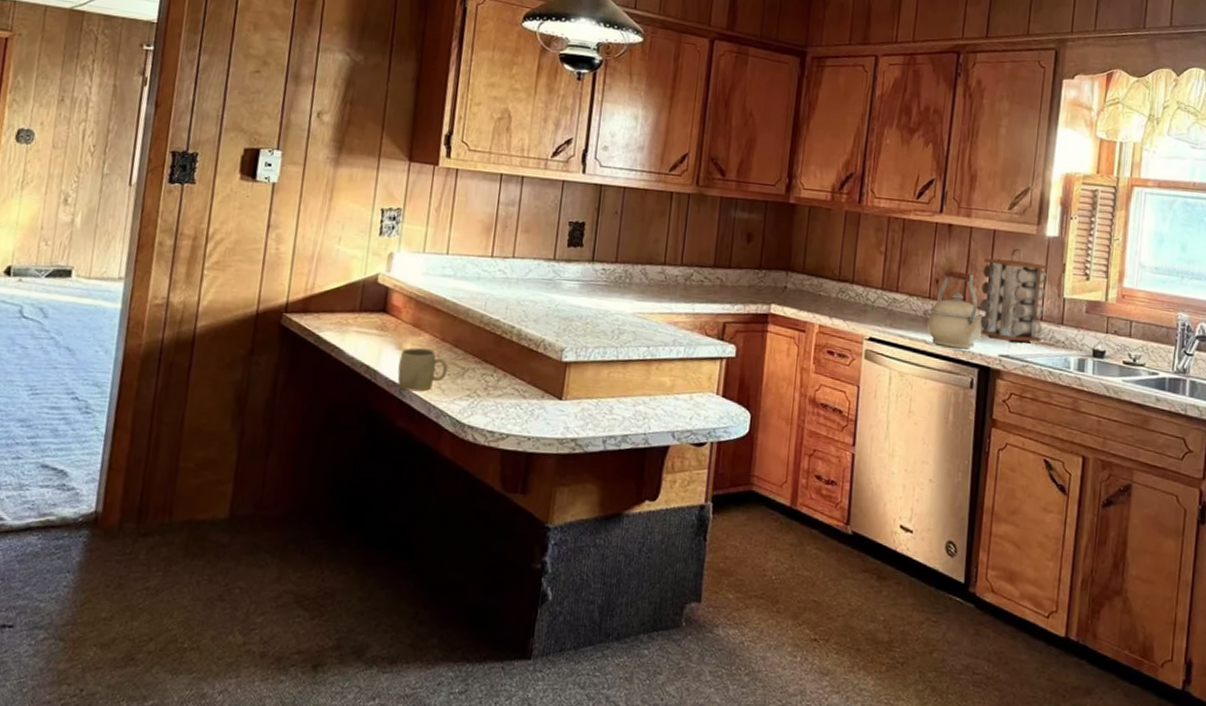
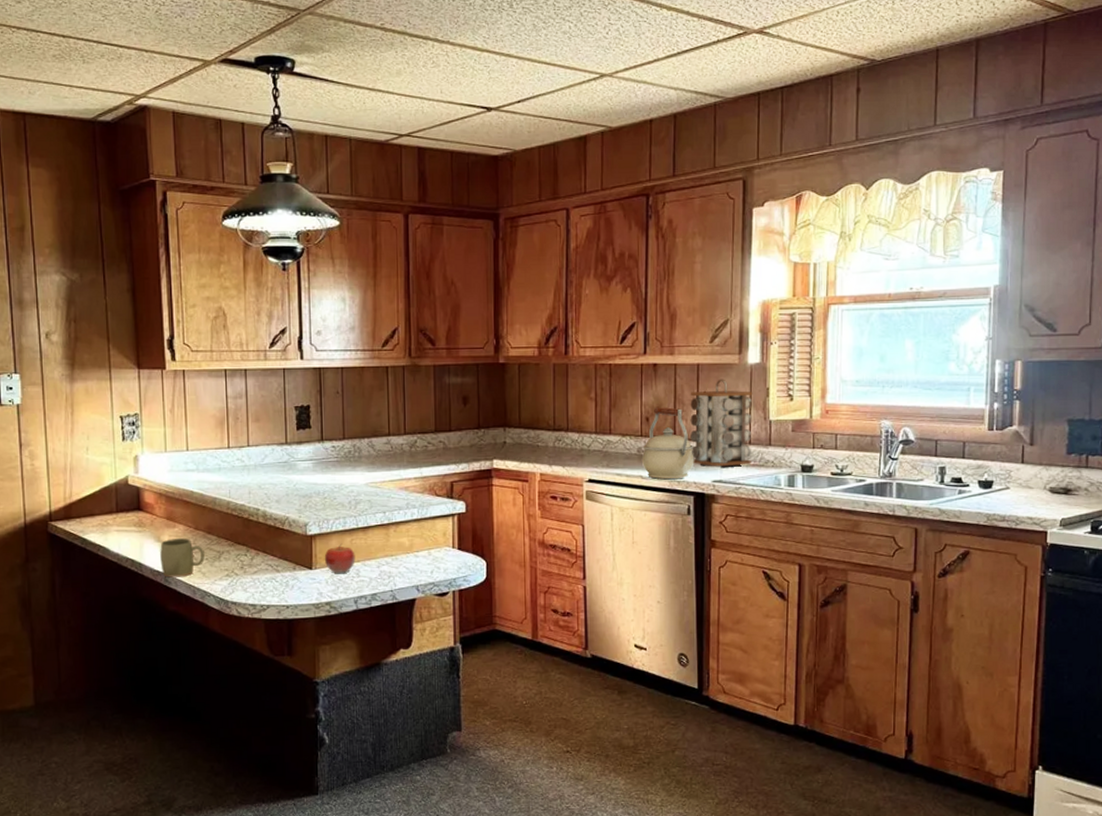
fruit: none [576,375,611,408] -> present [324,543,355,573]

